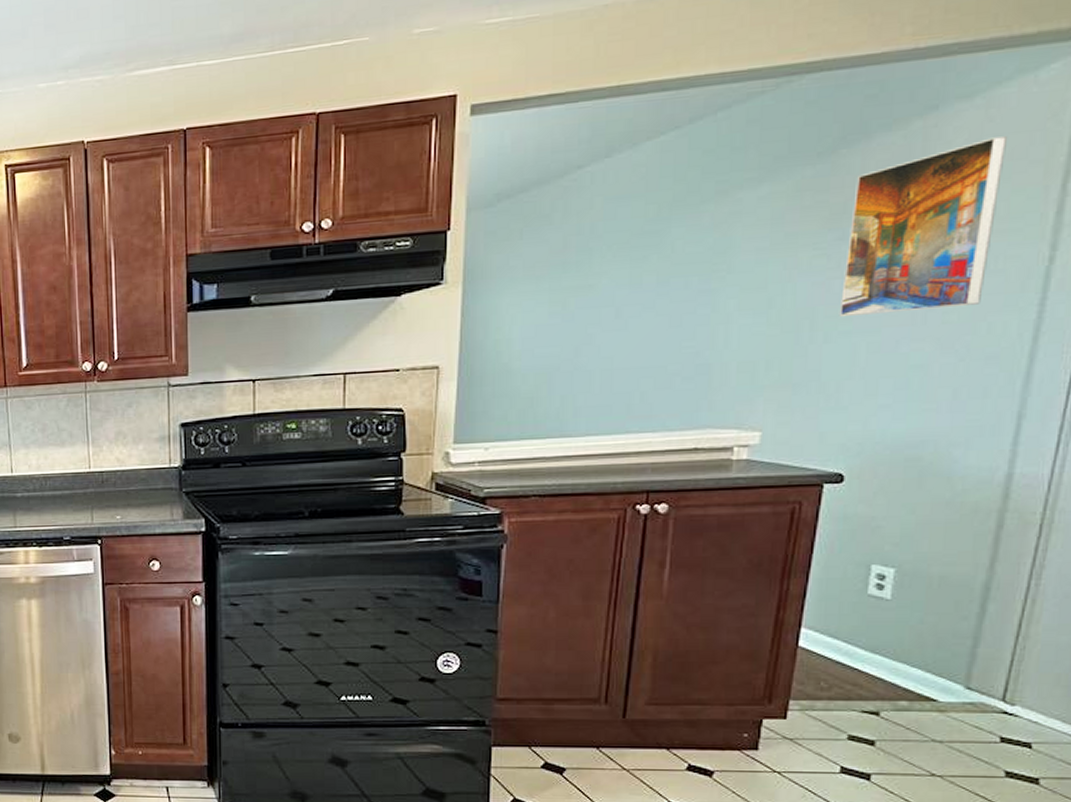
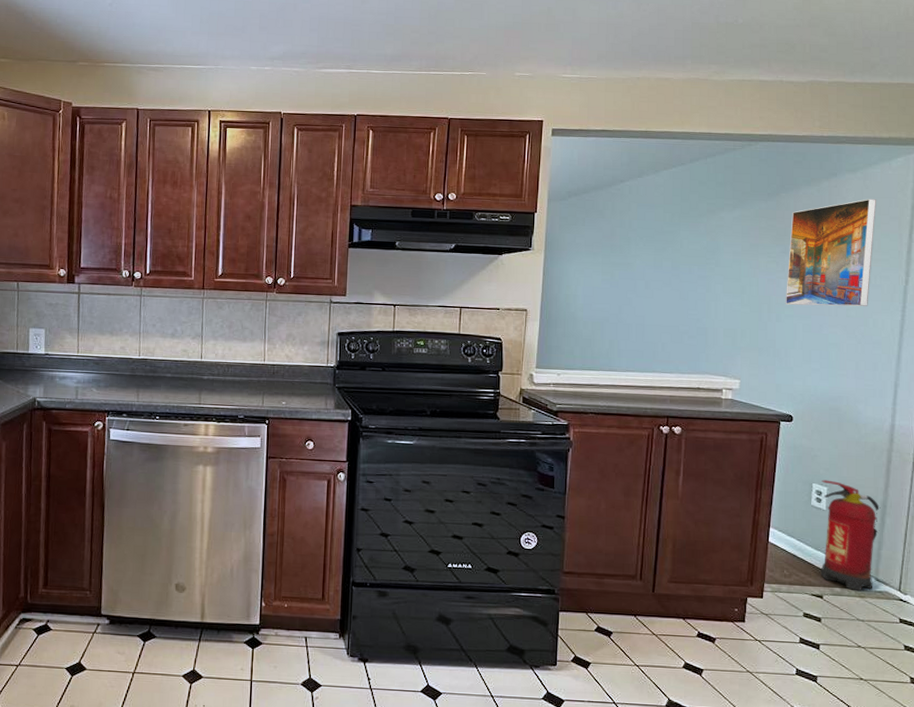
fire extinguisher: none [877,558,981,704] -> present [820,479,881,592]

